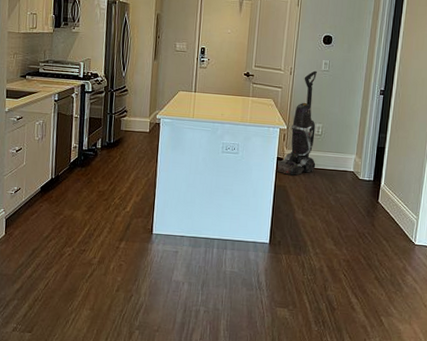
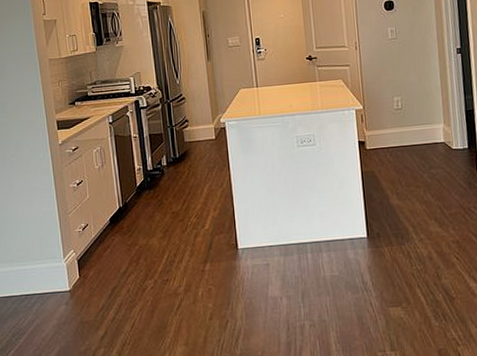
vacuum cleaner: present [275,70,318,175] -> none [358,40,402,159]

